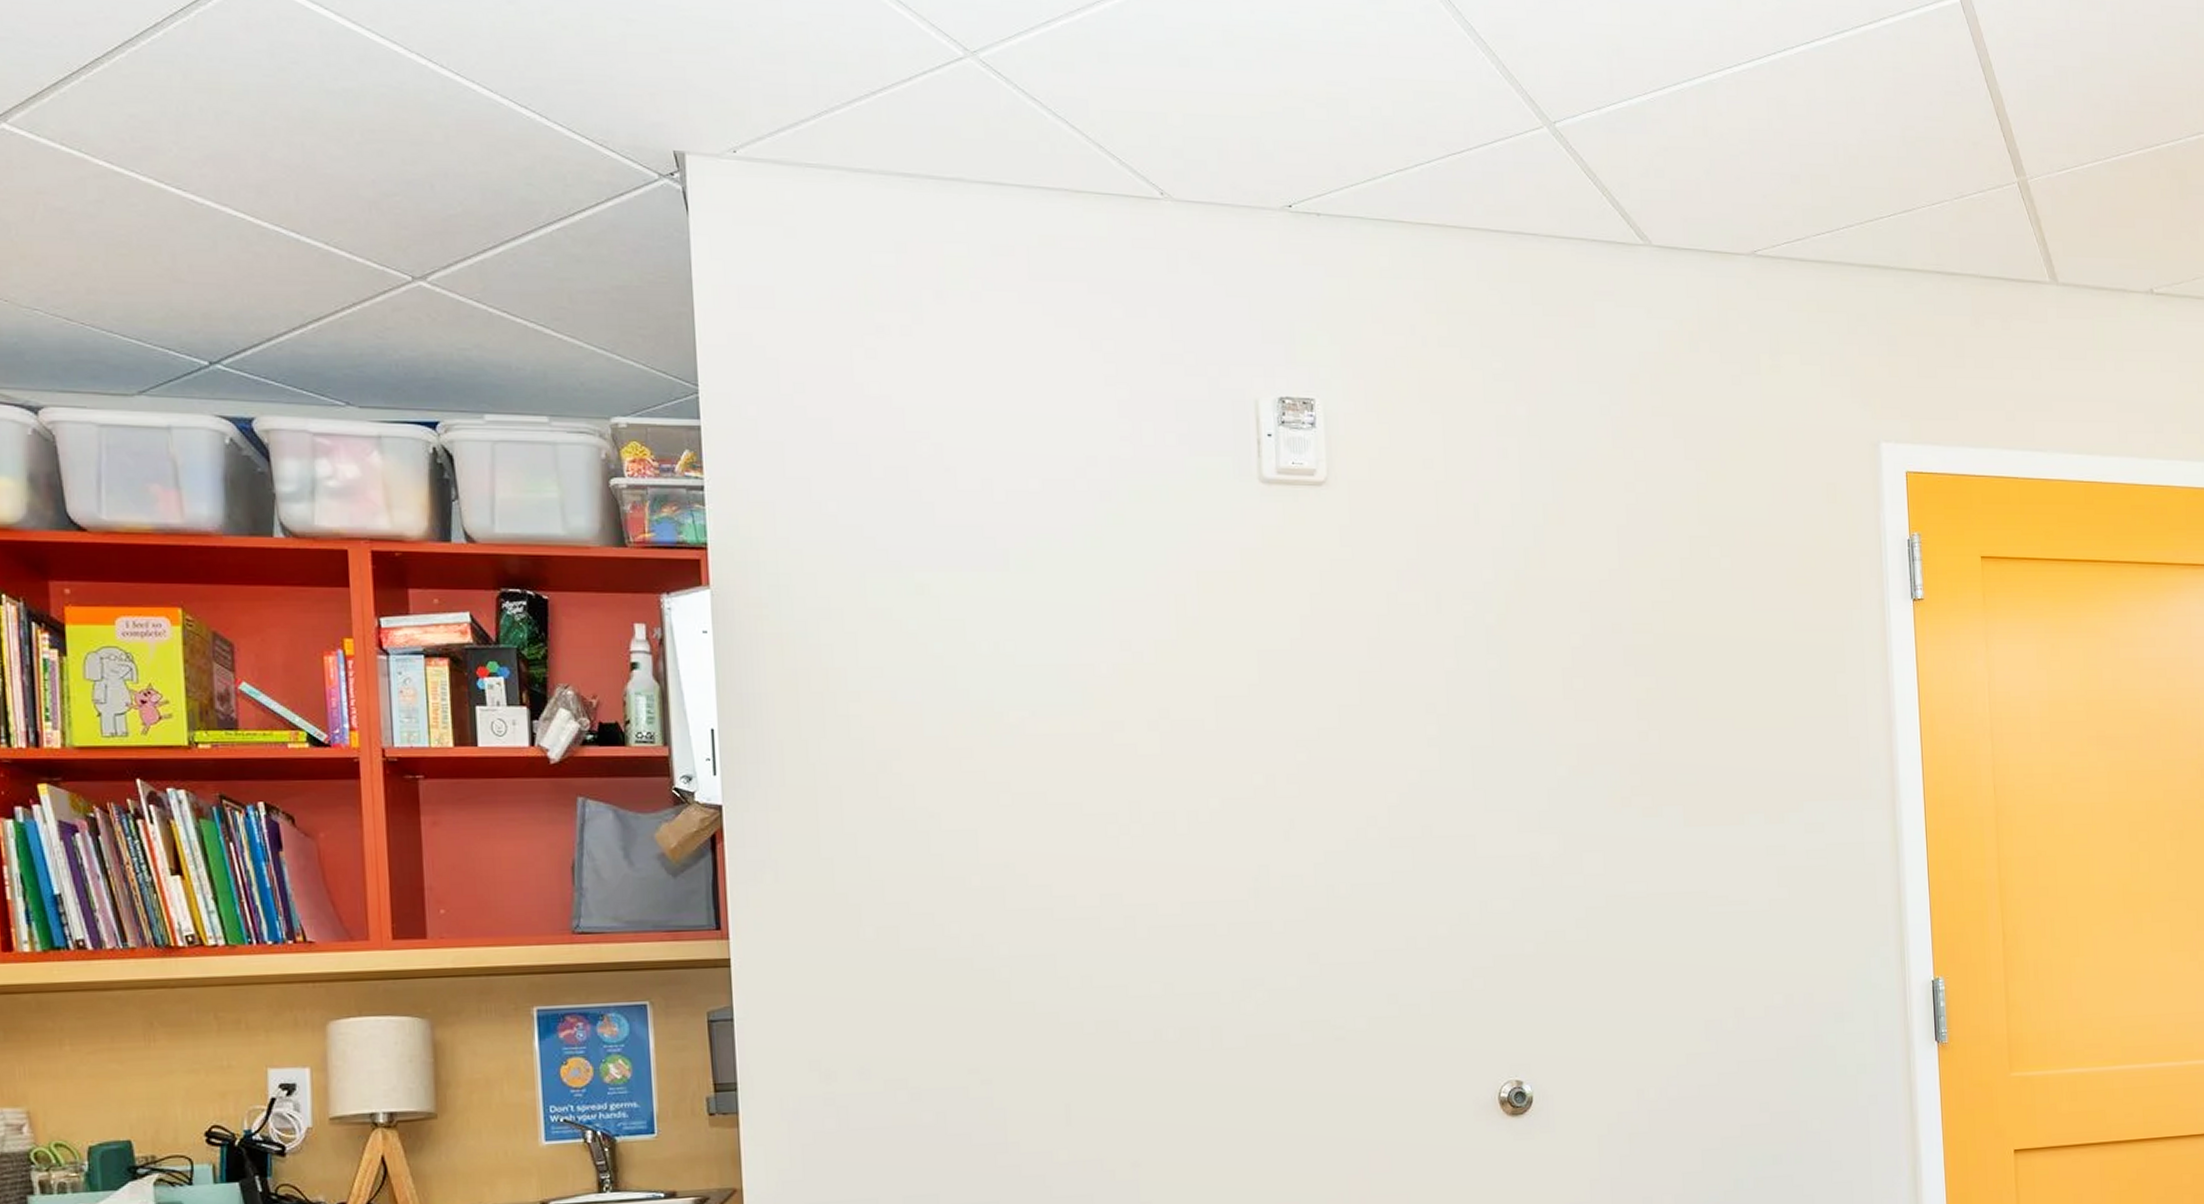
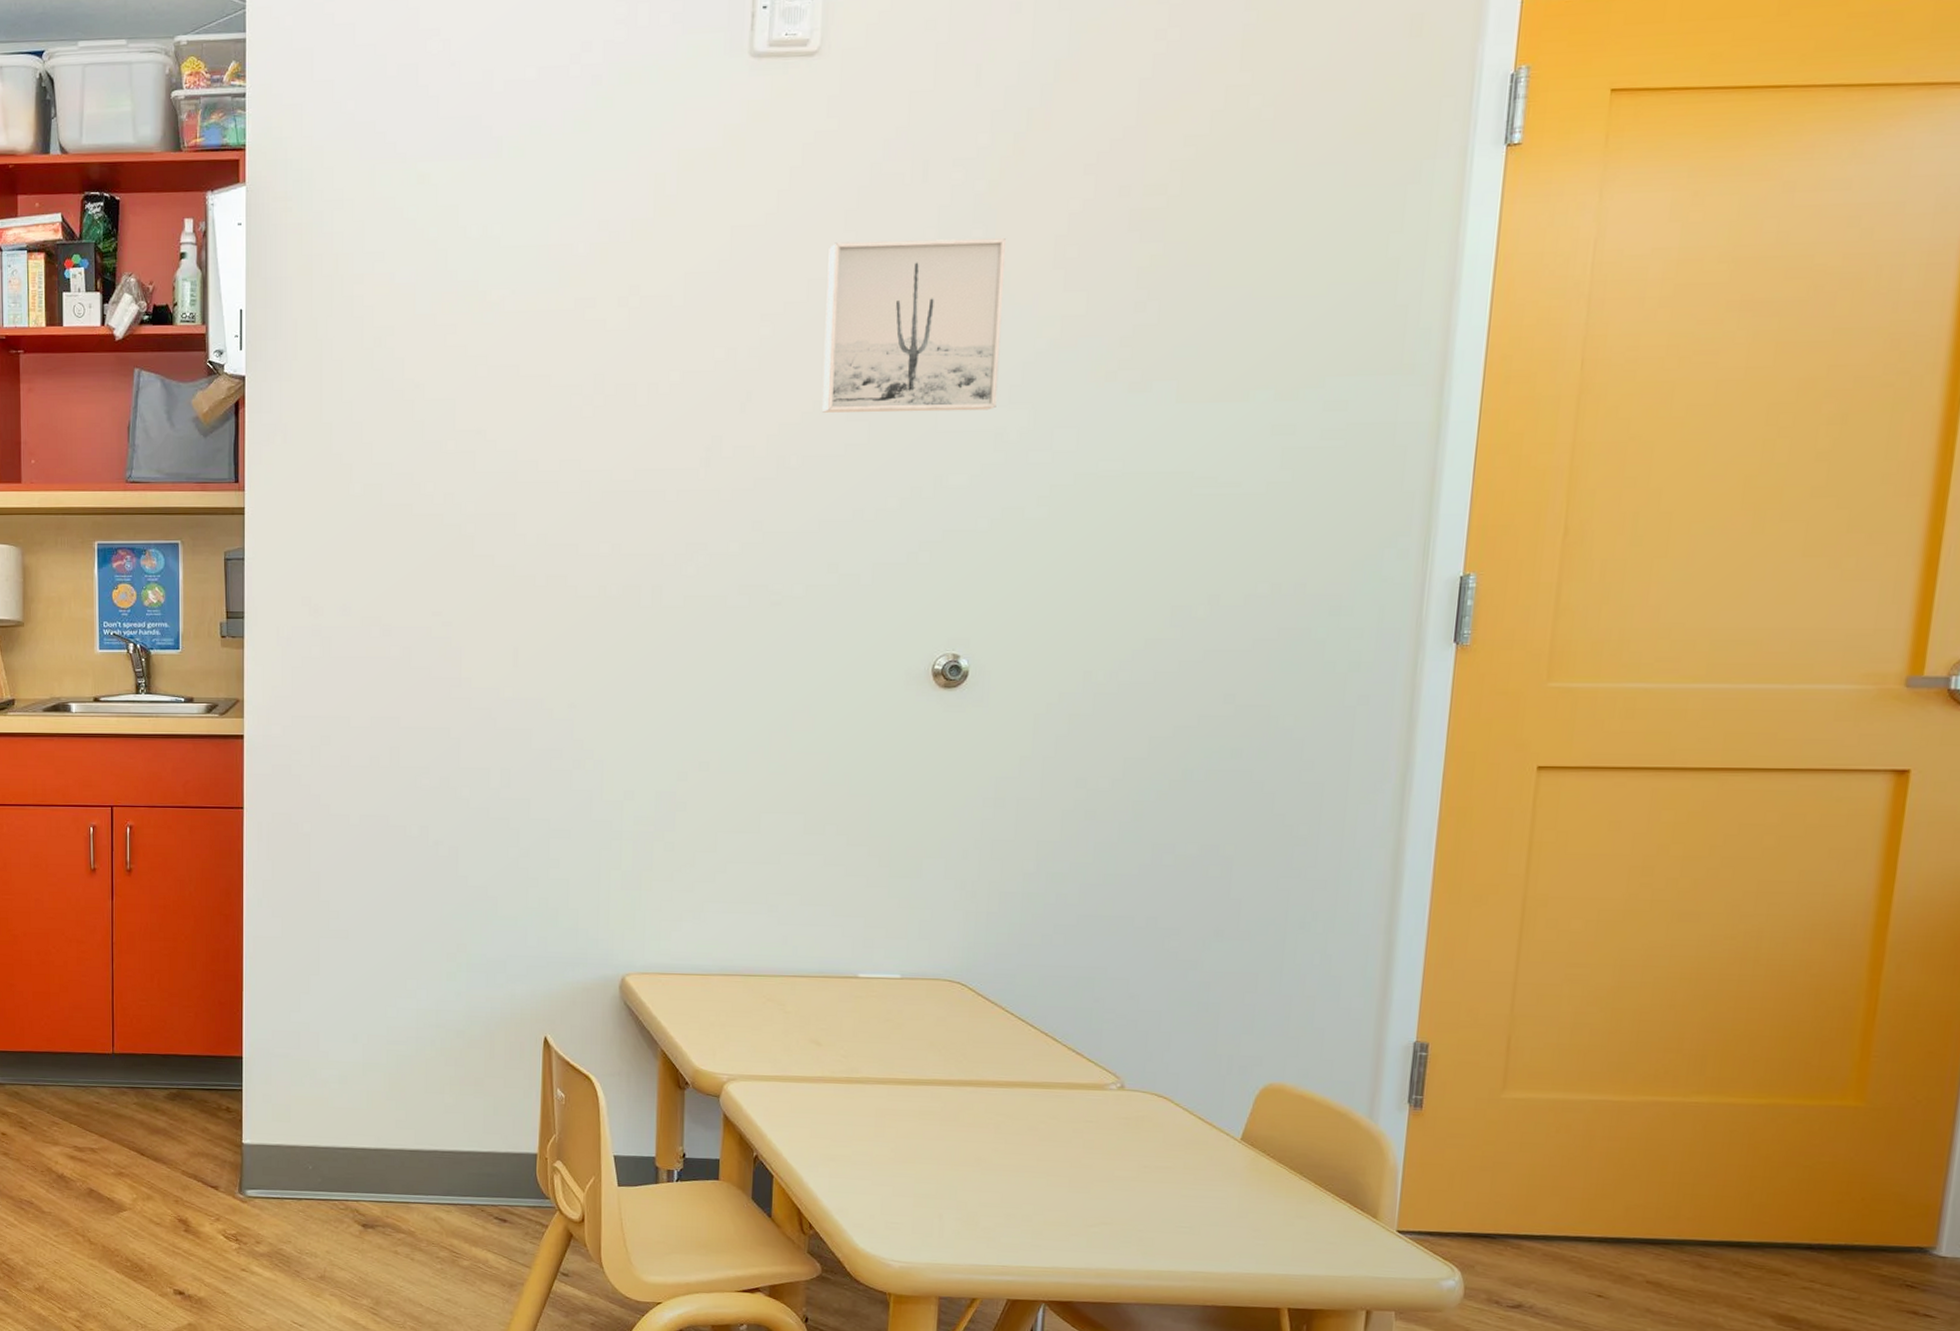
wall art: none [1355,668,1529,840] -> present [821,238,1007,413]

